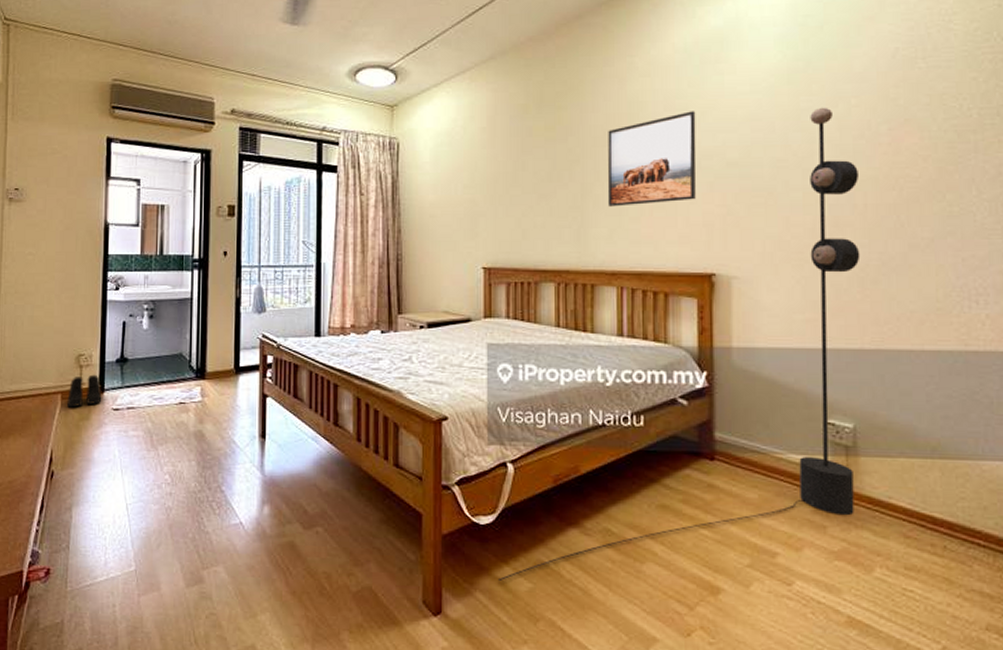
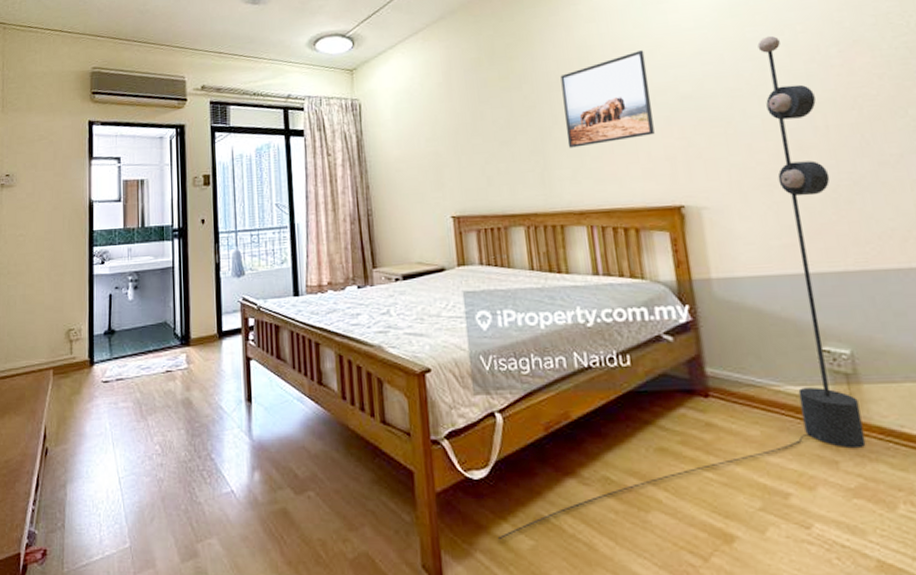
boots: present [67,374,102,408] -> none [59,348,92,383]

